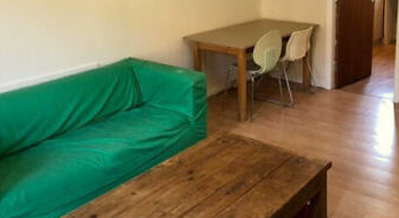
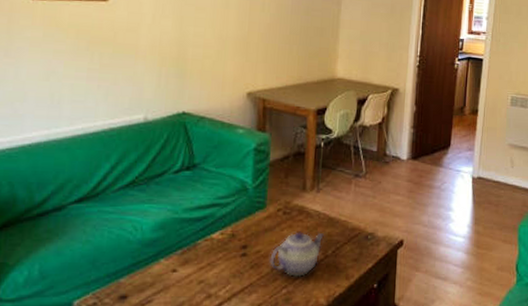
teapot: none [213,157,261,197] -> present [269,231,325,277]

